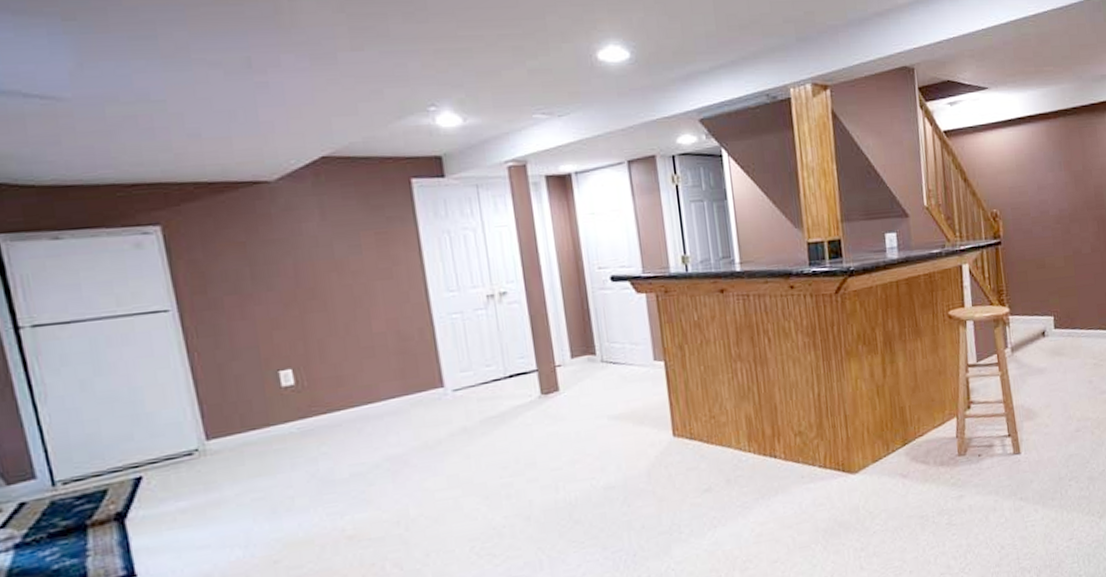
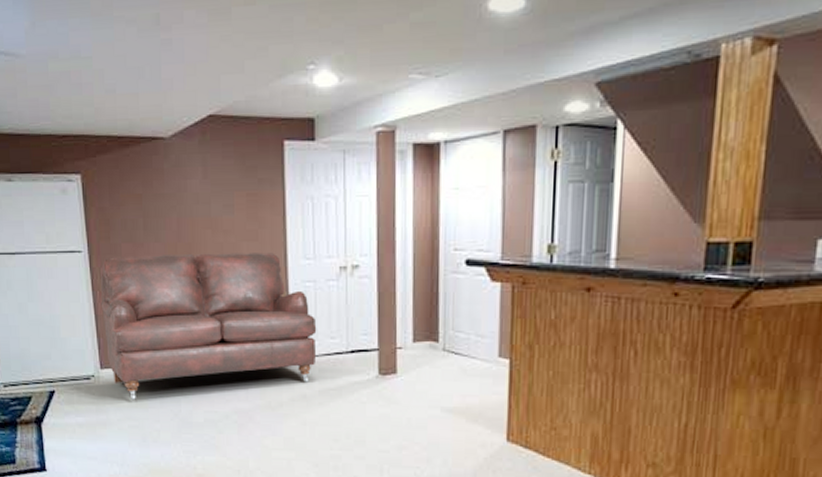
sofa: none [196,289,473,468] -> present [100,253,317,399]

